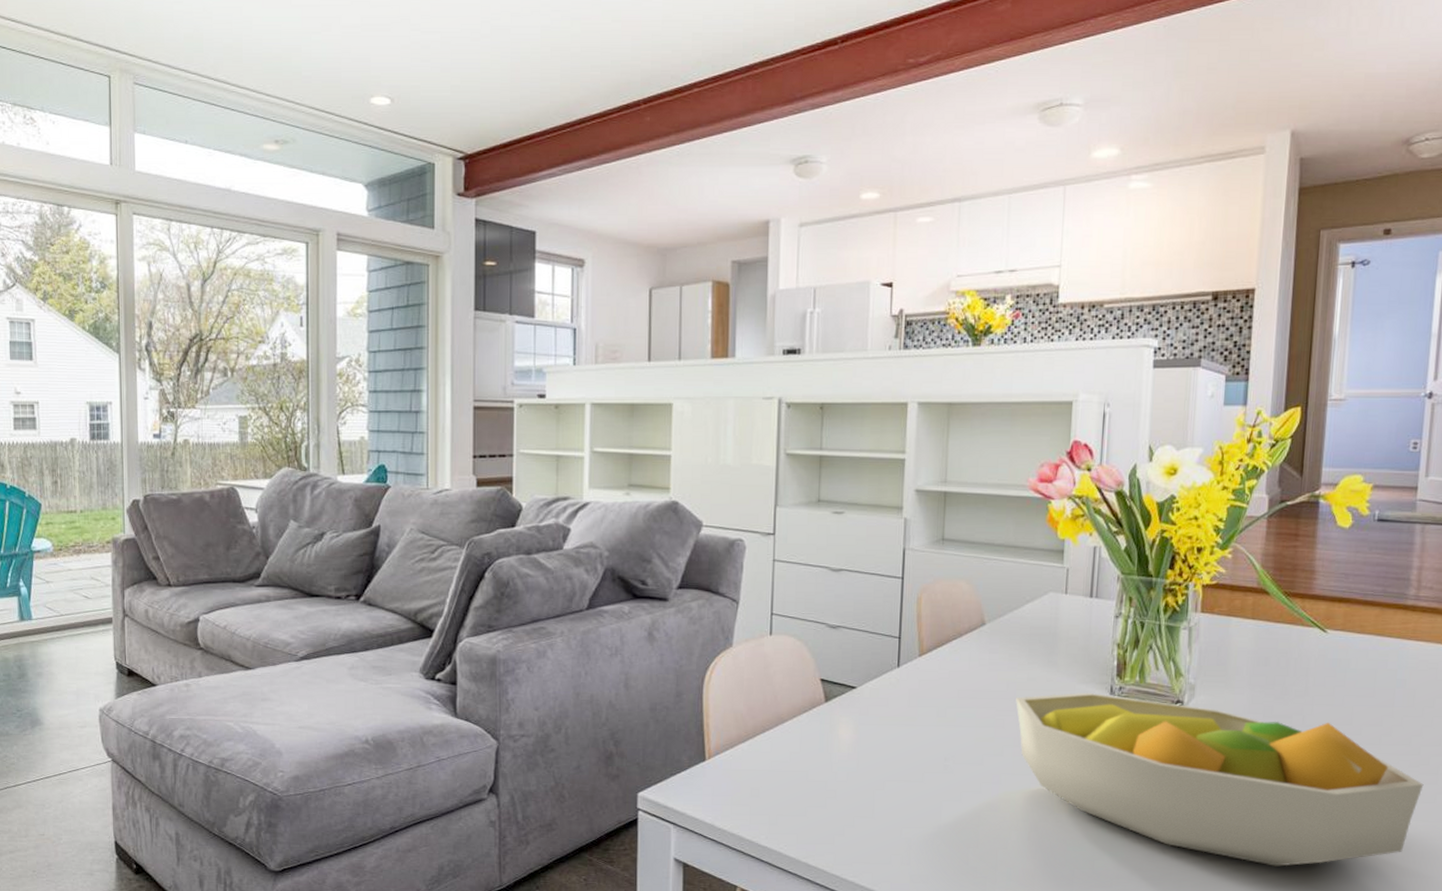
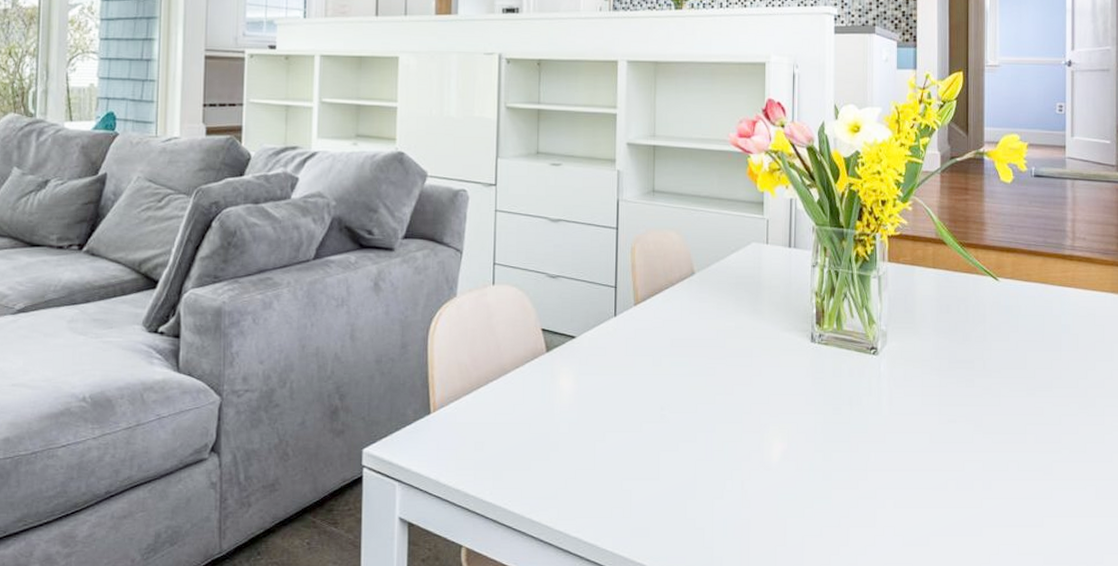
fruit bowl: present [1016,692,1424,867] -> none [725,339,1092,510]

